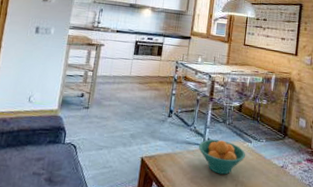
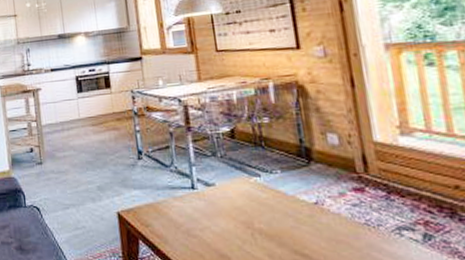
fruit bowl: present [198,139,246,175] -> none [186,179,257,222]

